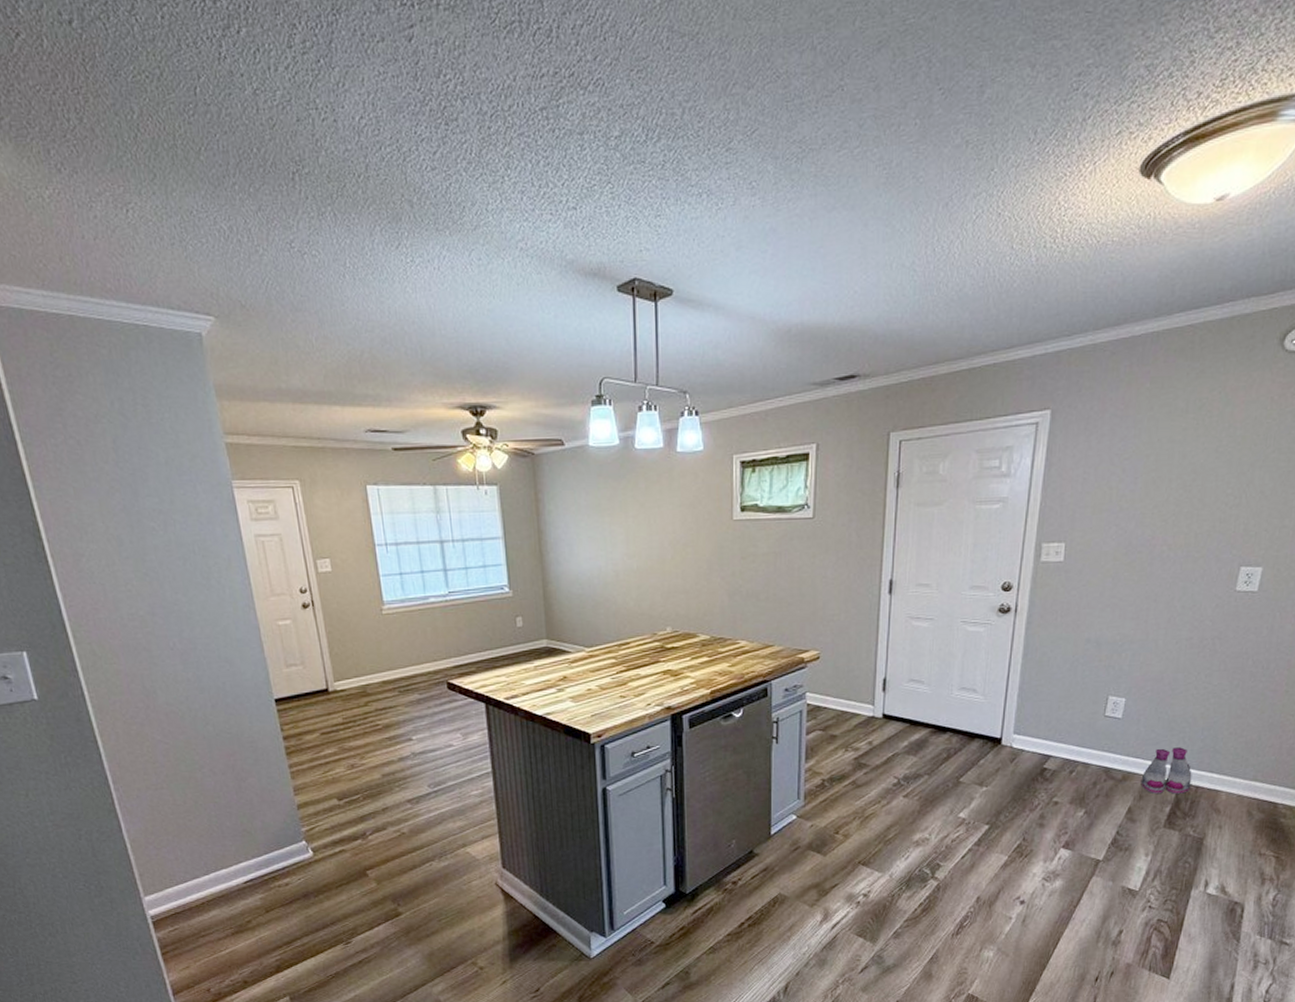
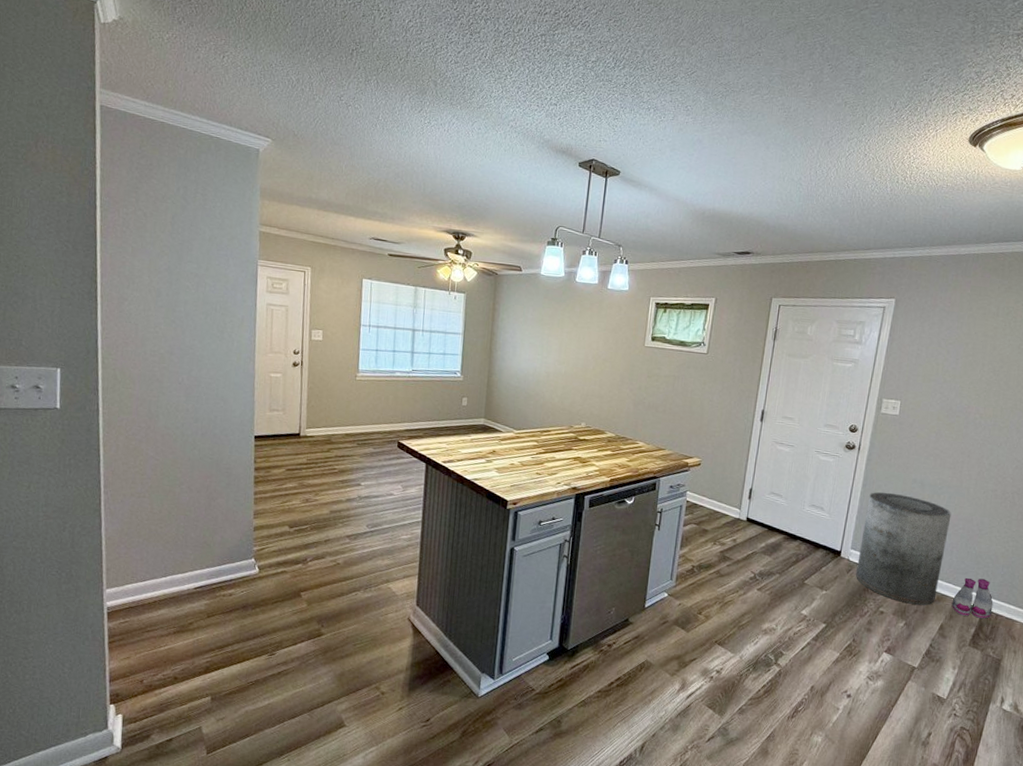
trash can: none [1022,659,1137,789] -> present [856,491,952,605]

